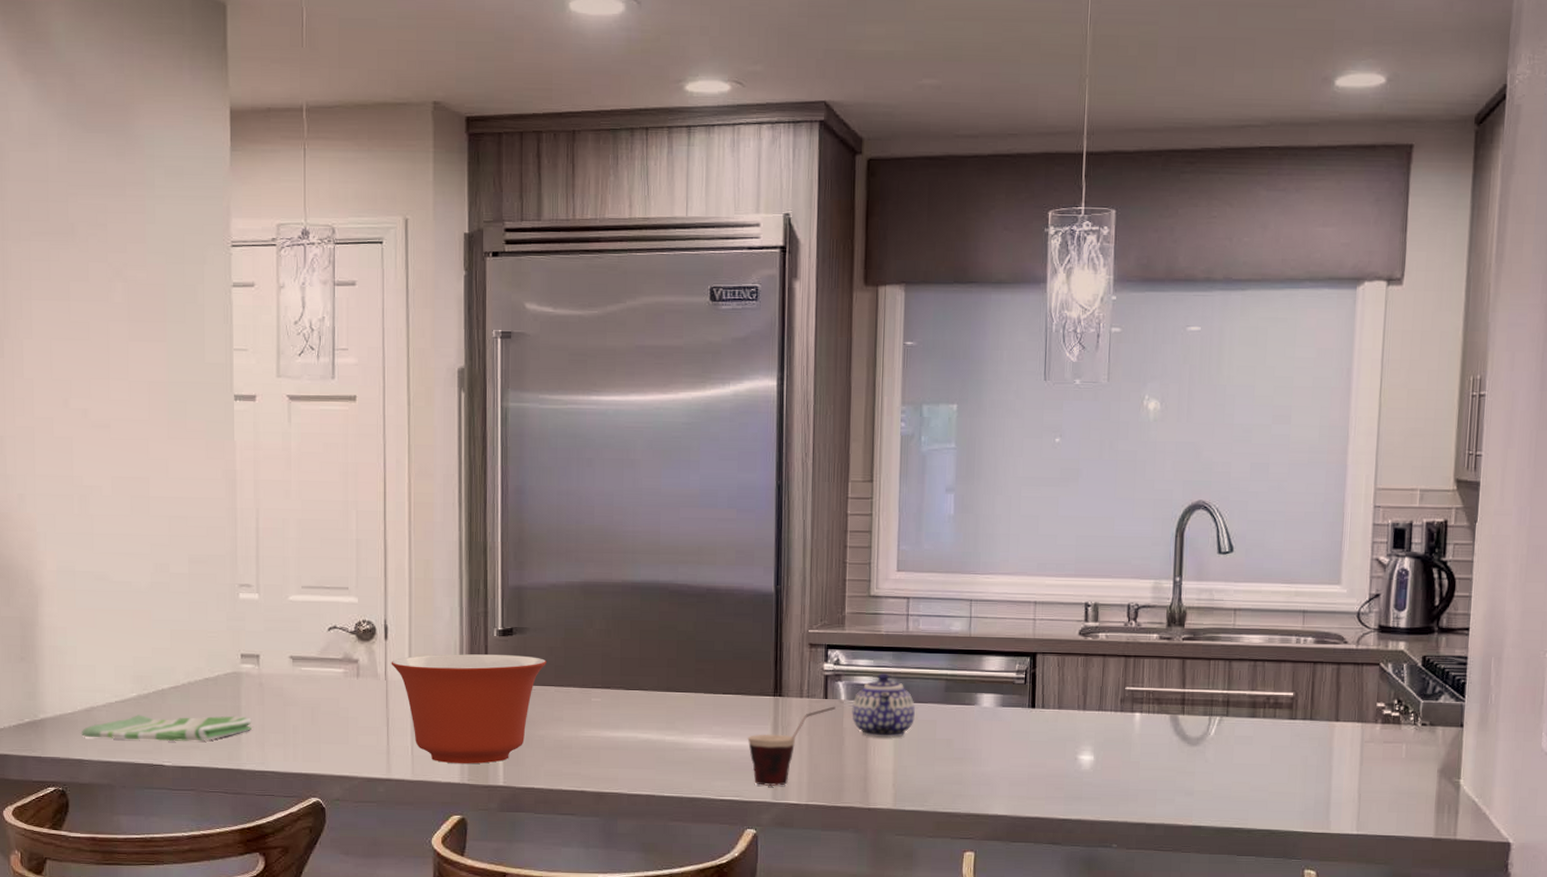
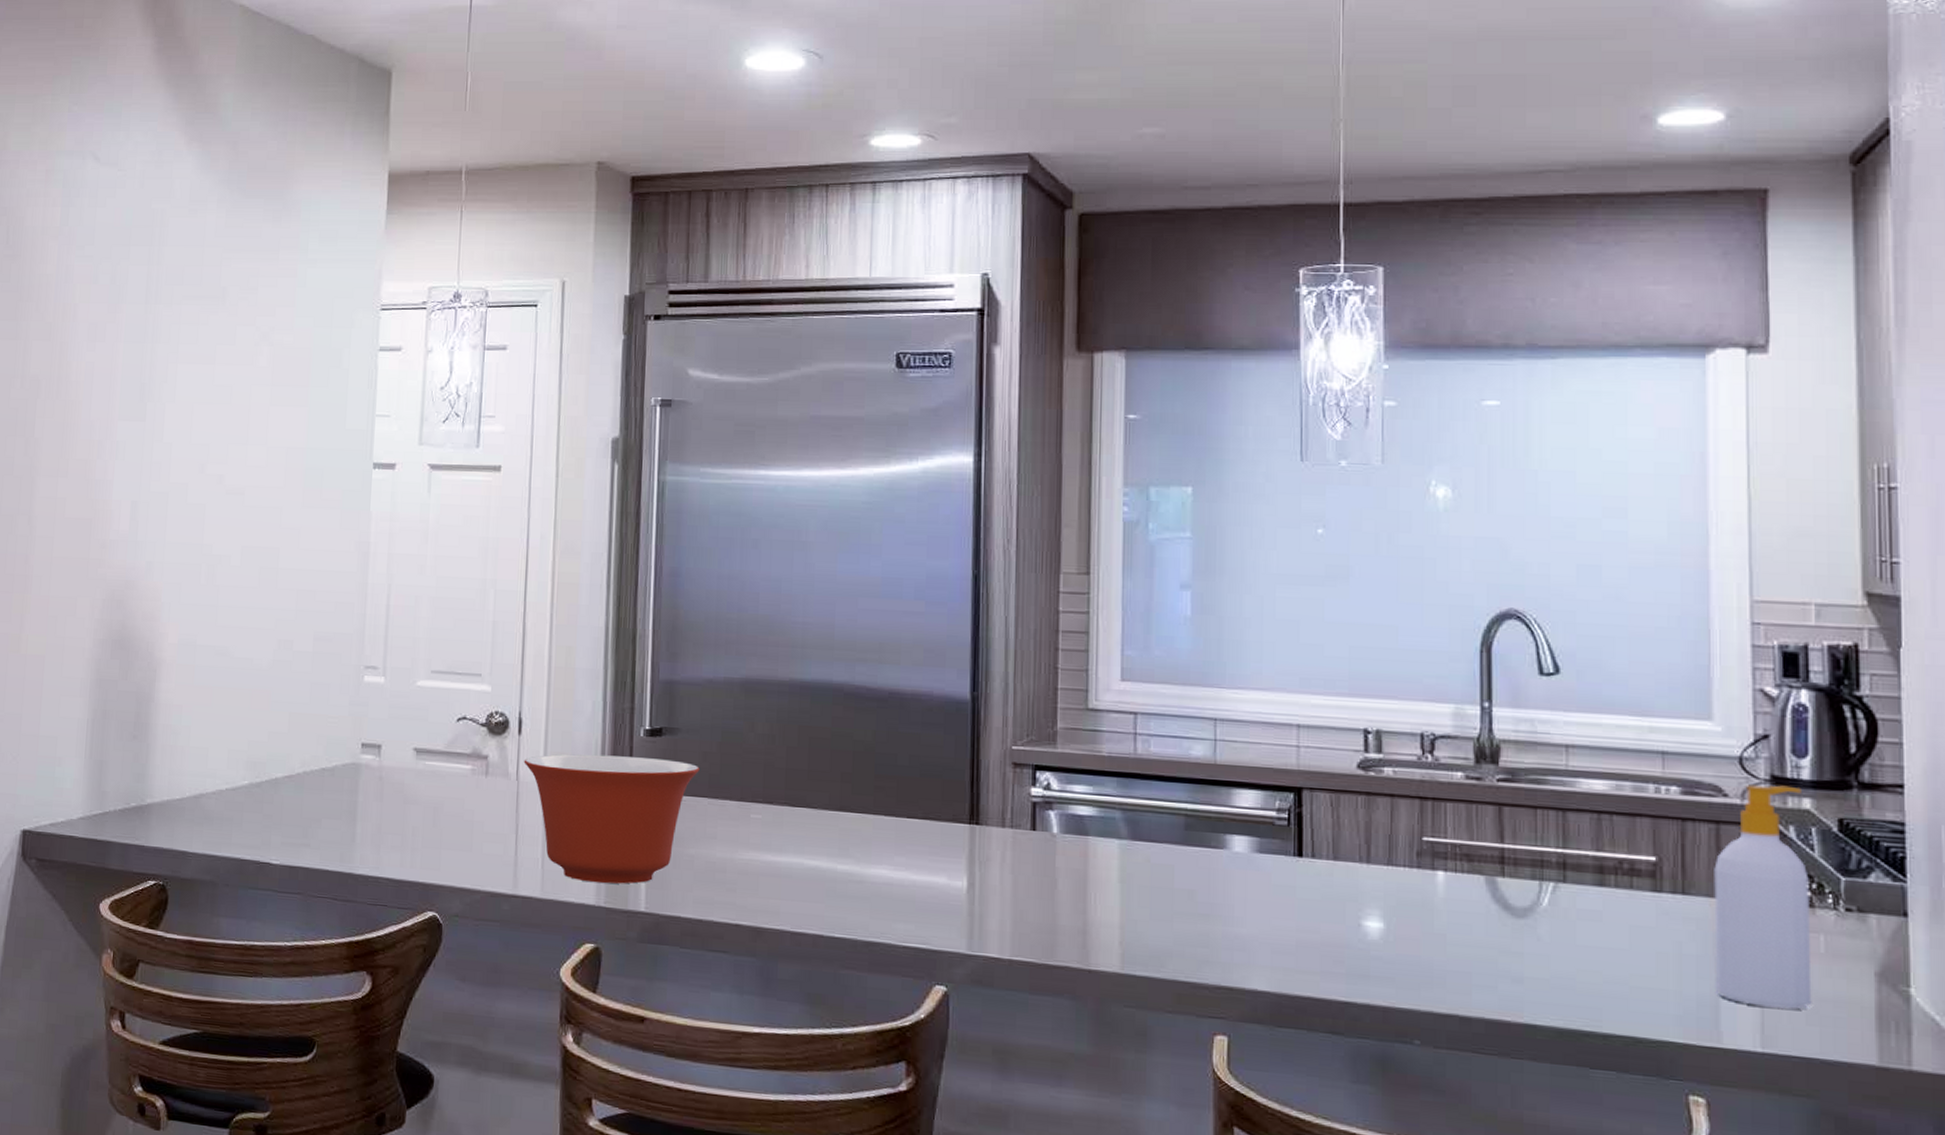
dish towel: present [81,715,253,742] -> none [187,805,369,838]
cup: present [747,706,836,787] -> none [936,840,1046,935]
teapot: present [852,673,915,738] -> none [1066,803,1146,884]
soap bottle: none [1328,633,1399,801] -> present [1714,784,1812,1009]

